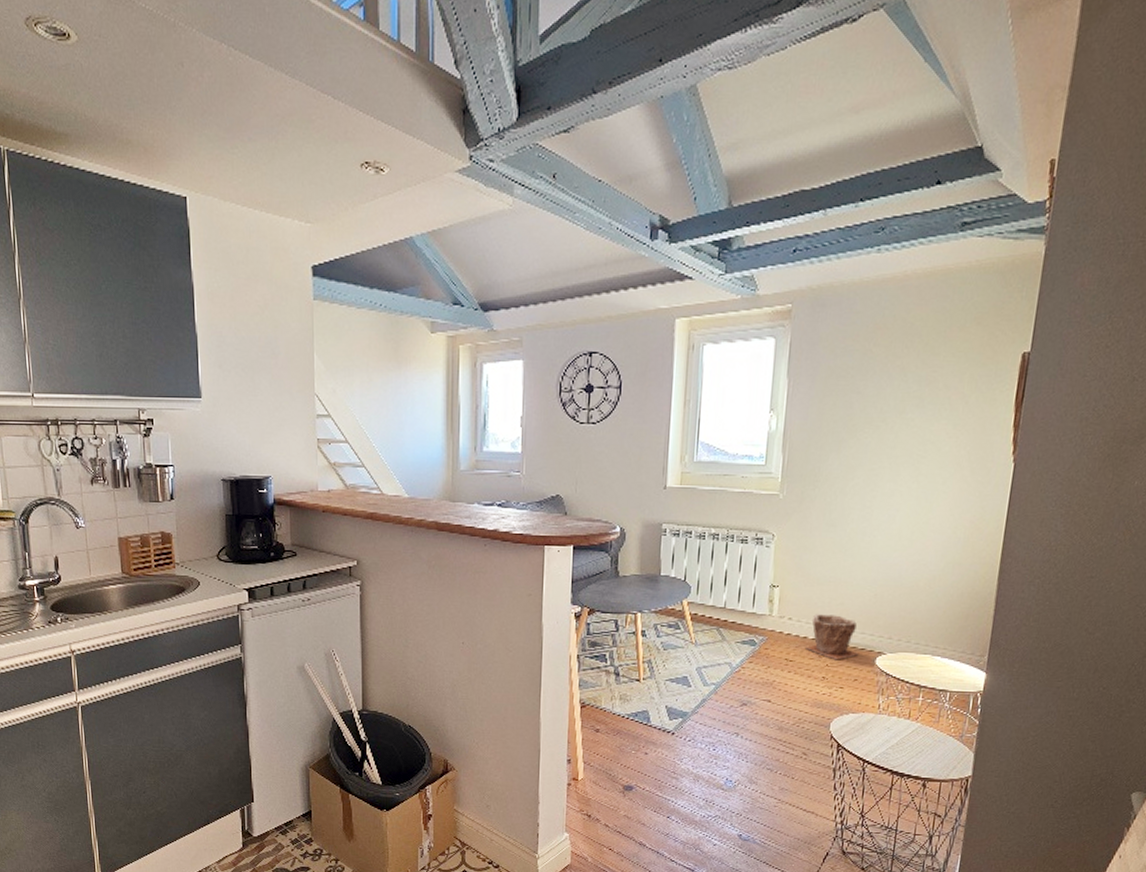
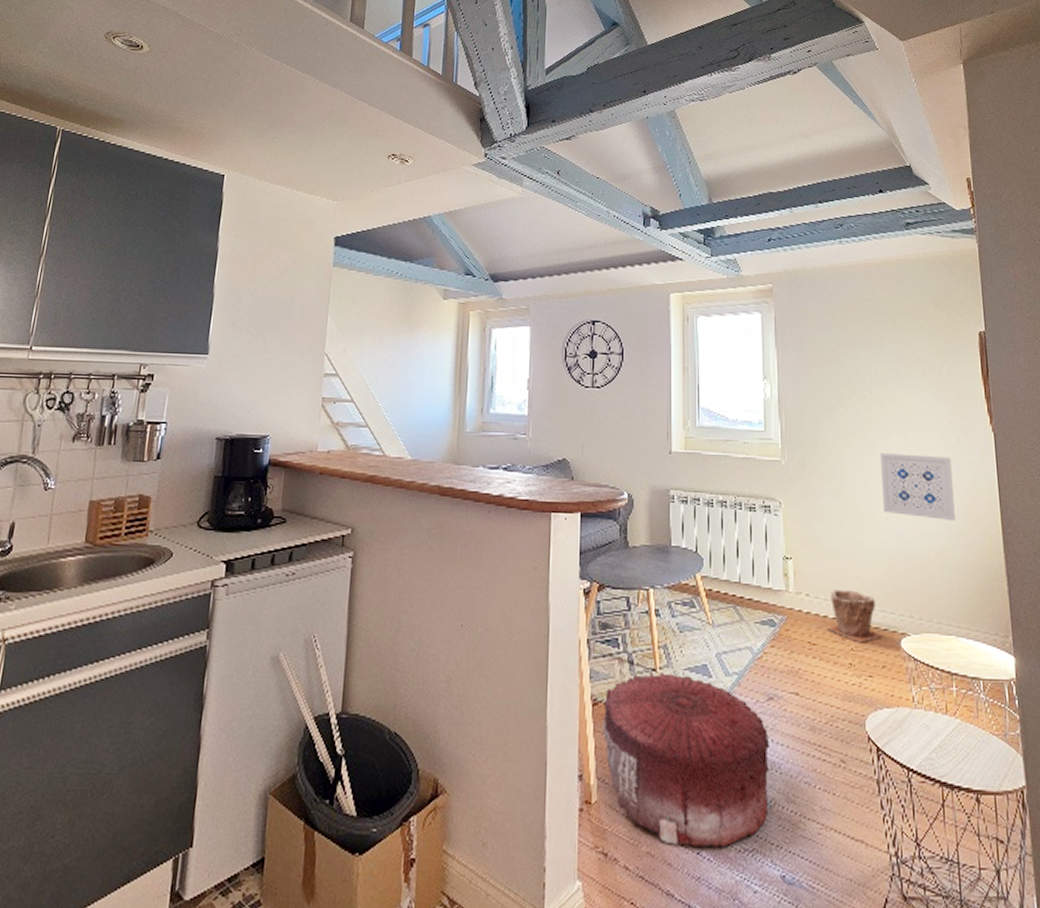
pouf: none [589,681,740,814] -> present [603,671,770,848]
wall art: none [879,486,961,552] -> present [879,453,955,522]

